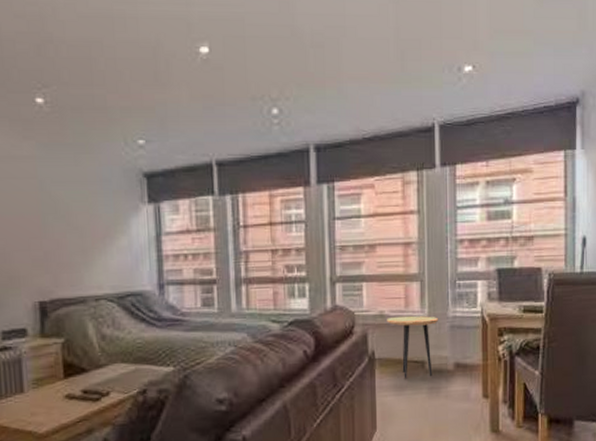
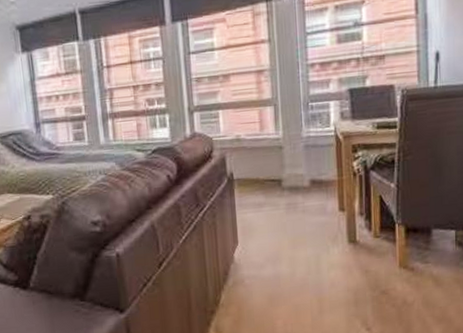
side table: present [387,316,439,379] -> none [243,137,294,197]

